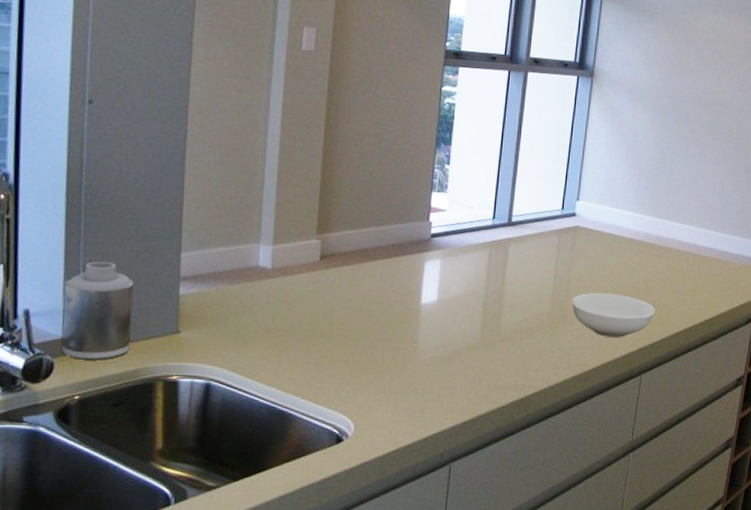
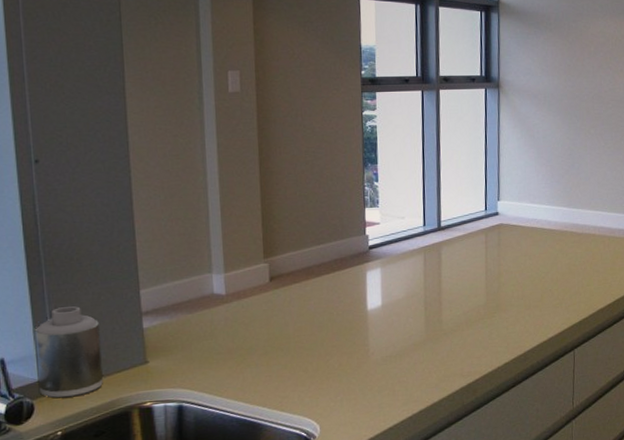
bowl: present [571,292,656,338] -> none [503,280,581,320]

